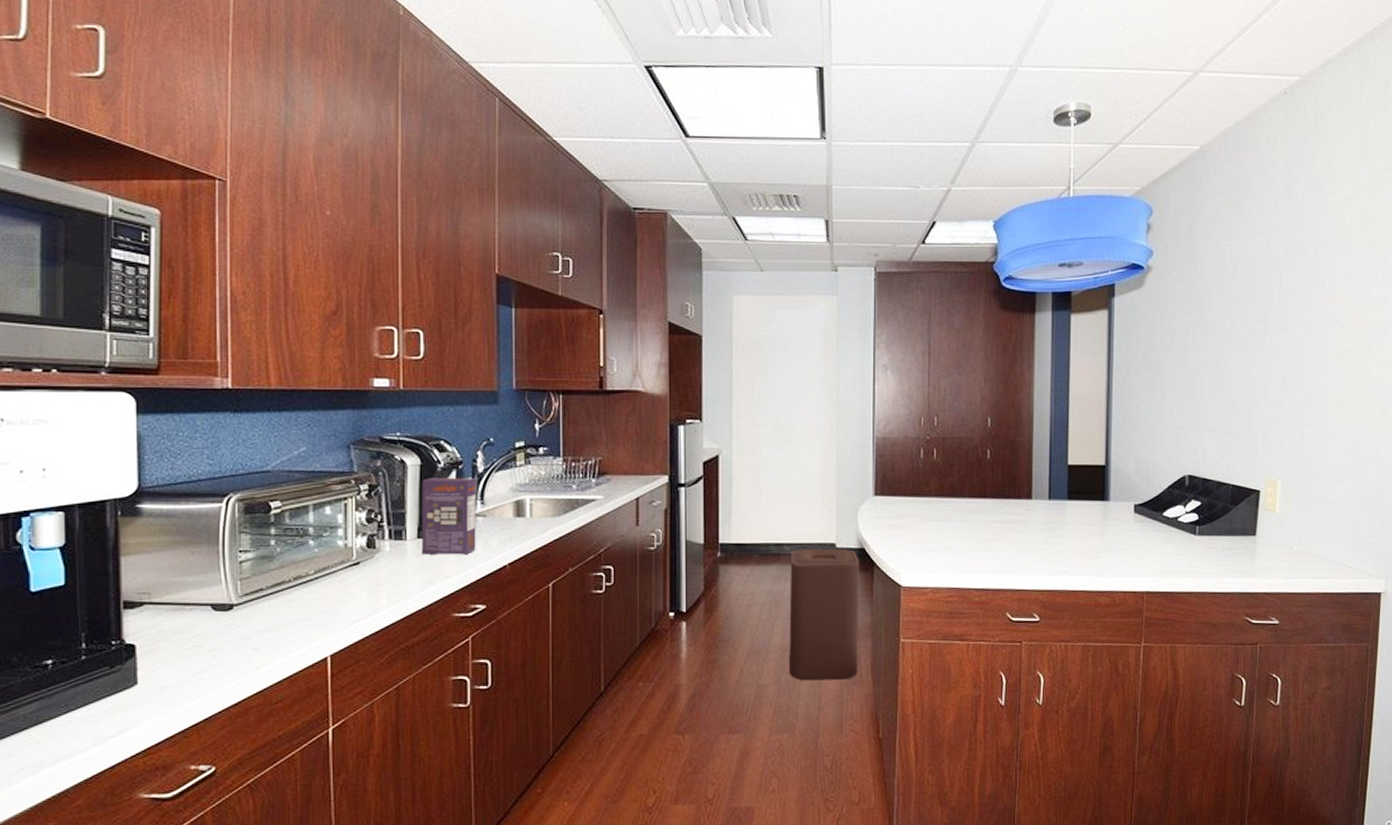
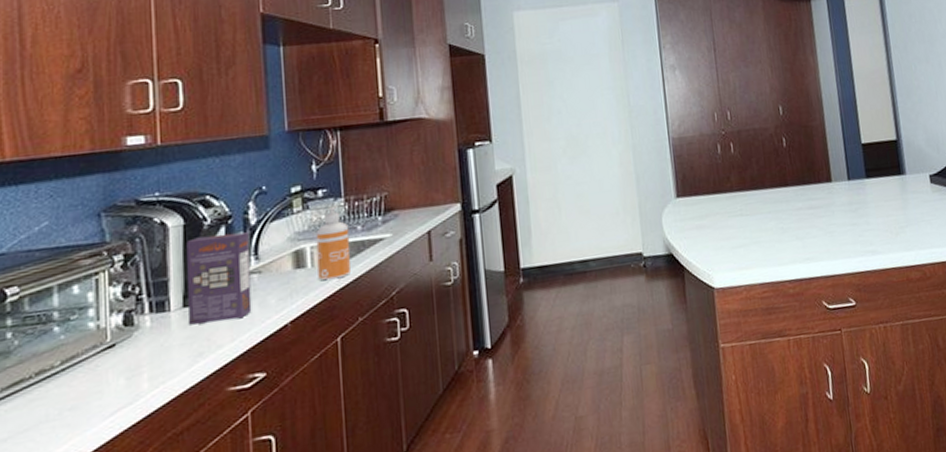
soap dispenser: none [535,464,566,531] -> present [316,205,351,281]
trash can: present [789,548,860,681] -> none [596,256,680,405]

